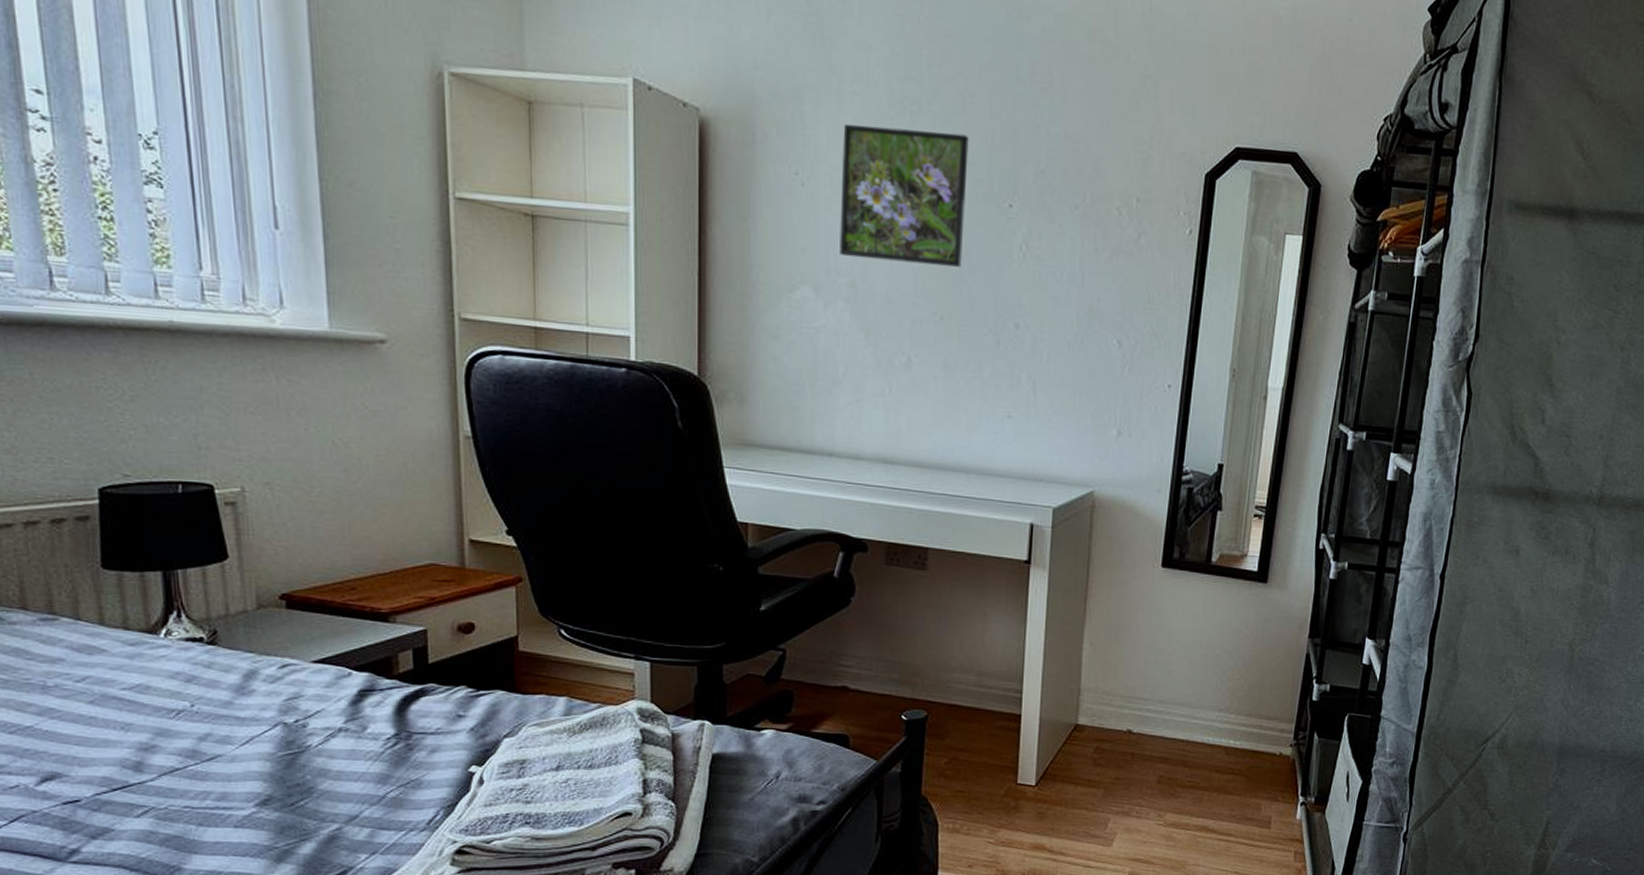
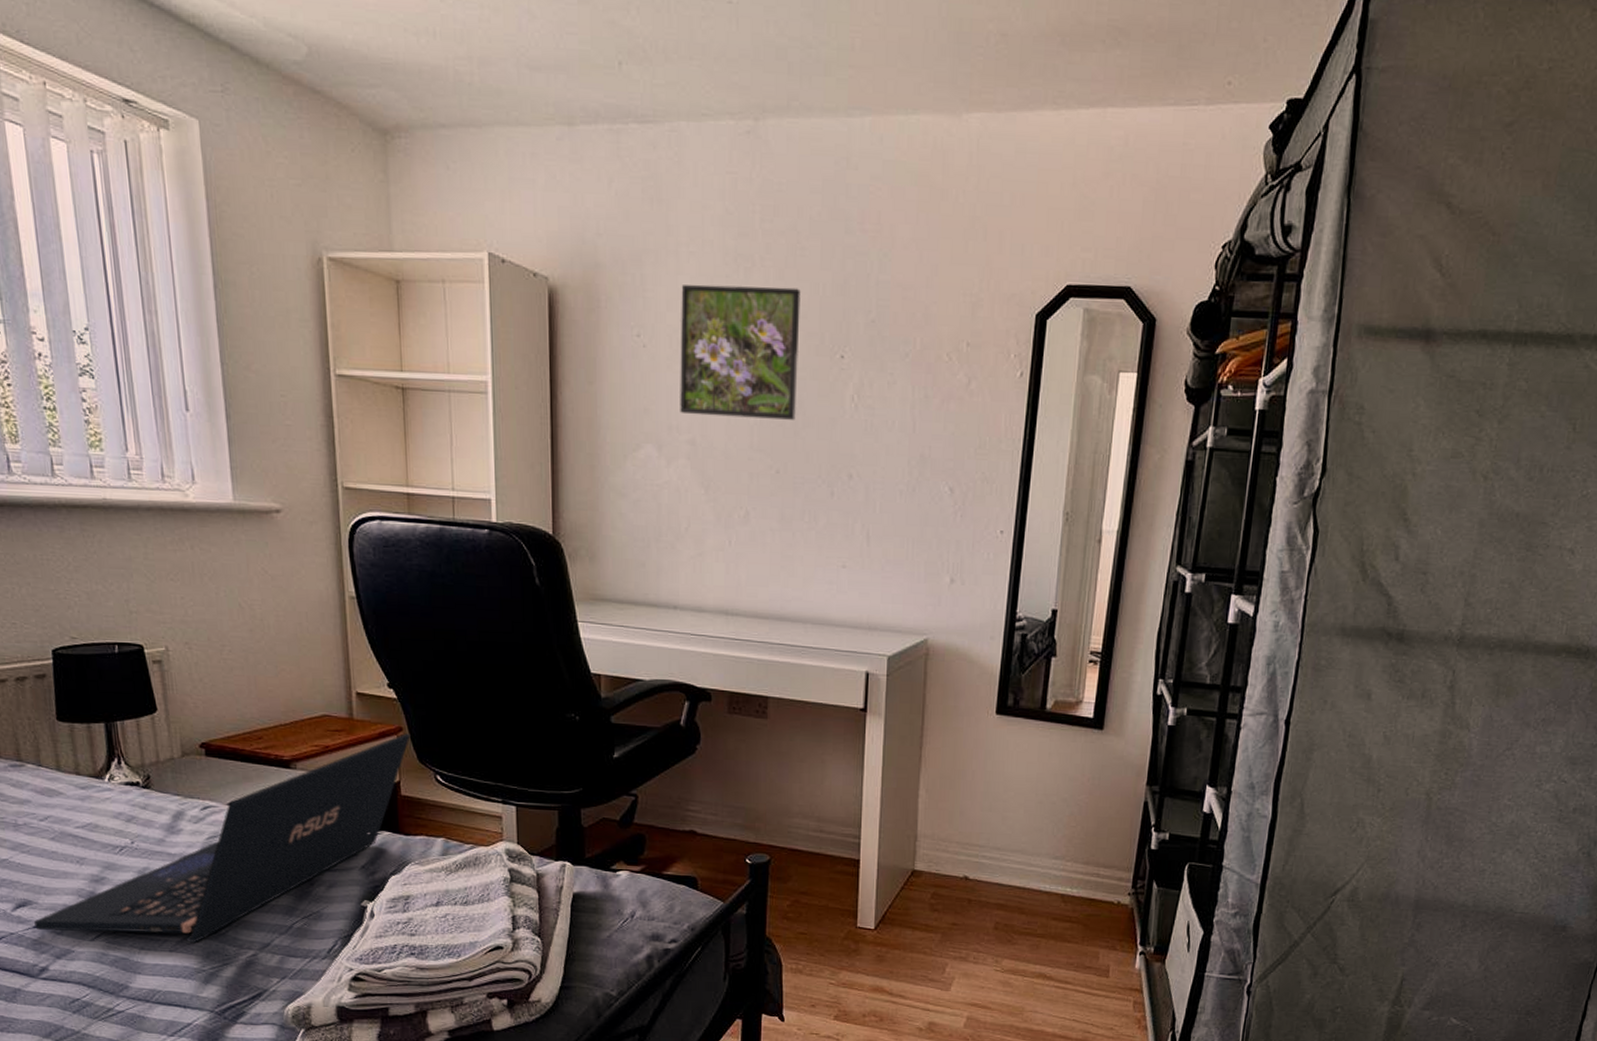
laptop: none [64,584,531,818] -> present [34,733,411,944]

